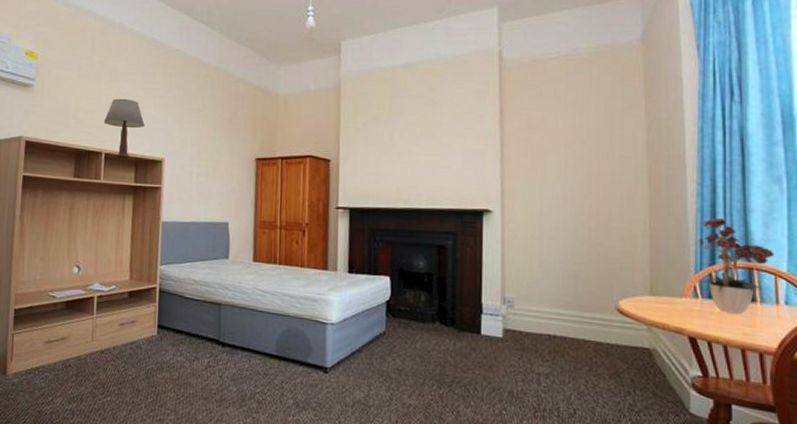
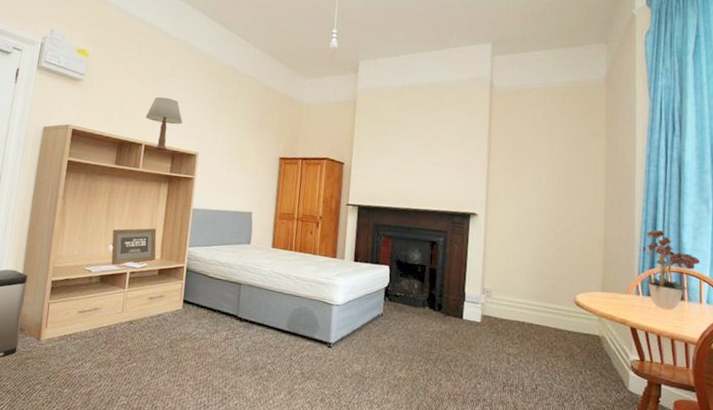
picture frame: none [75,246,125,289] -> present [111,228,157,265]

